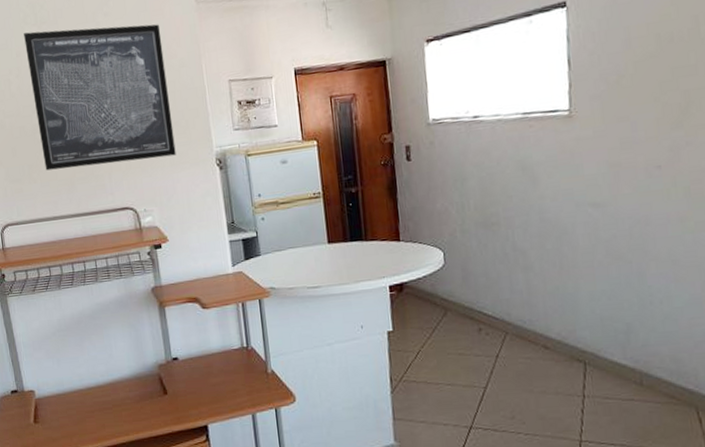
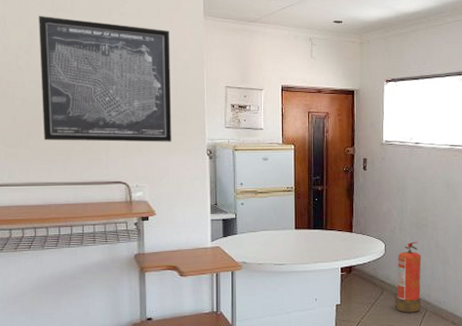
fire extinguisher: none [462,245,499,337] -> present [396,241,422,313]

